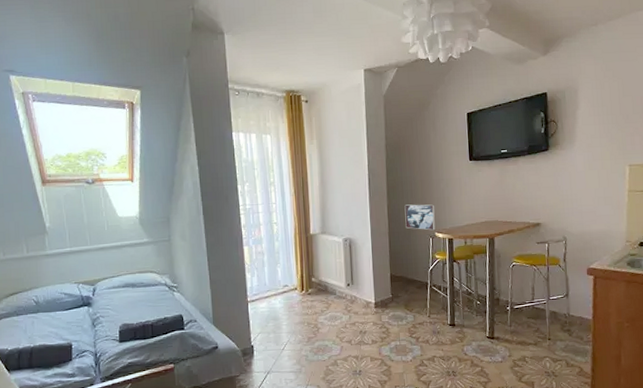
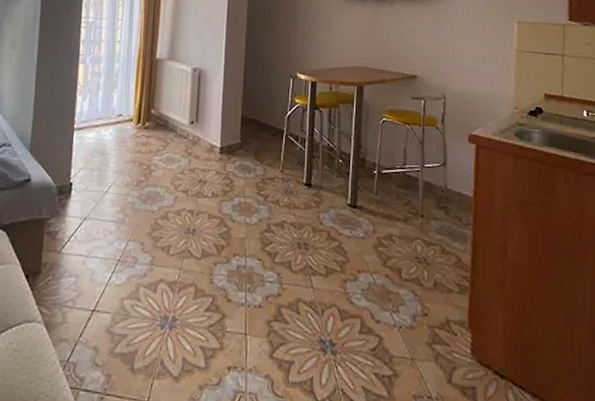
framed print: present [404,204,436,231] -> none [264,37,299,70]

